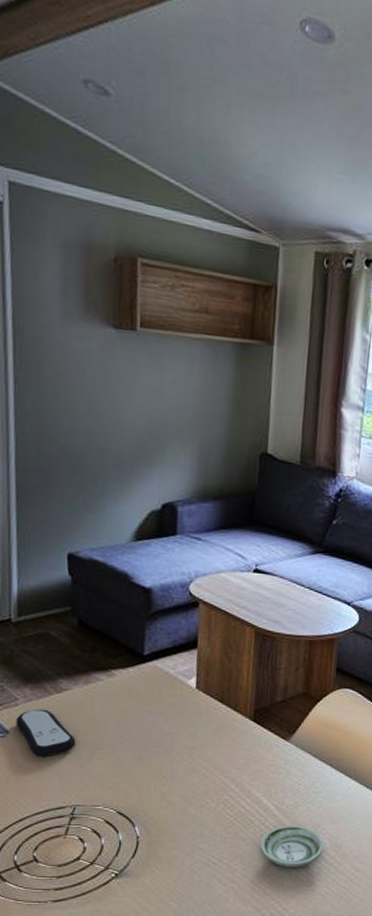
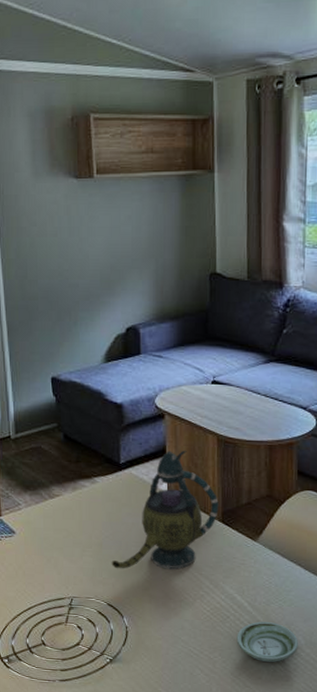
remote control: present [16,708,76,758] -> none [20,512,69,555]
teapot: none [124,642,252,773] -> present [111,450,219,570]

